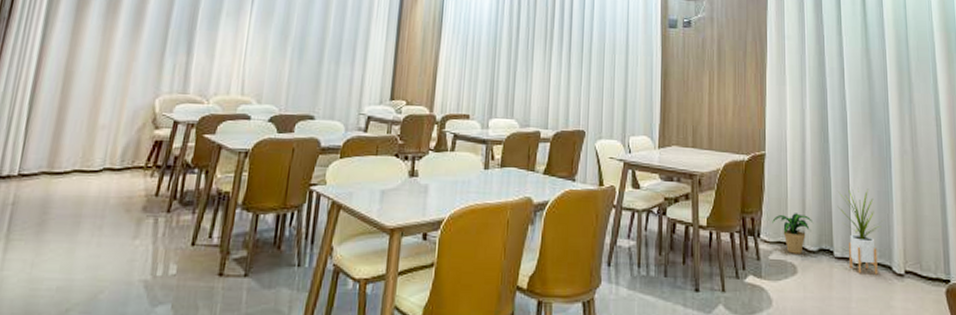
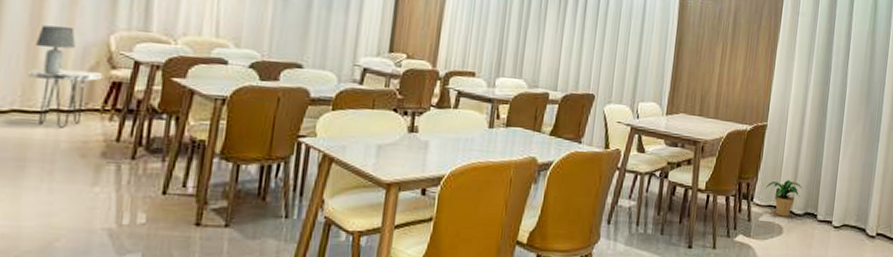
side table: none [89,131,148,185] -> present [28,69,103,128]
lamp: none [97,93,128,137] -> present [36,25,76,75]
house plant: present [837,188,882,275] -> none [826,159,864,236]

